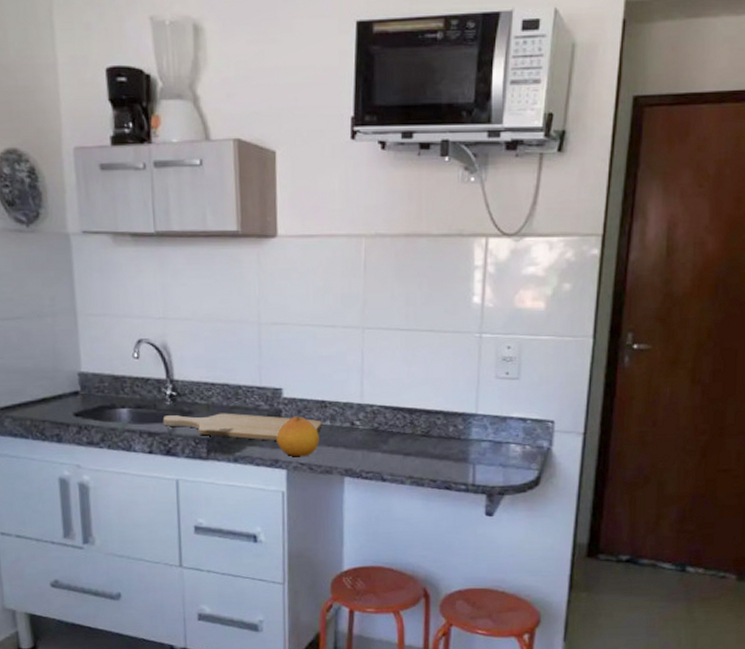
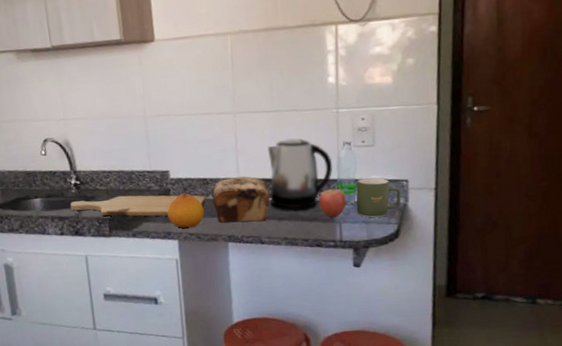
bread loaf: none [330,401,397,455] -> present [212,176,270,223]
kettle: none [396,363,471,447] -> present [268,138,333,212]
fruit: none [452,418,483,458] -> present [319,183,347,218]
bottle: none [472,370,499,444] -> present [335,140,358,205]
mug: none [493,414,545,462] -> present [356,177,401,218]

